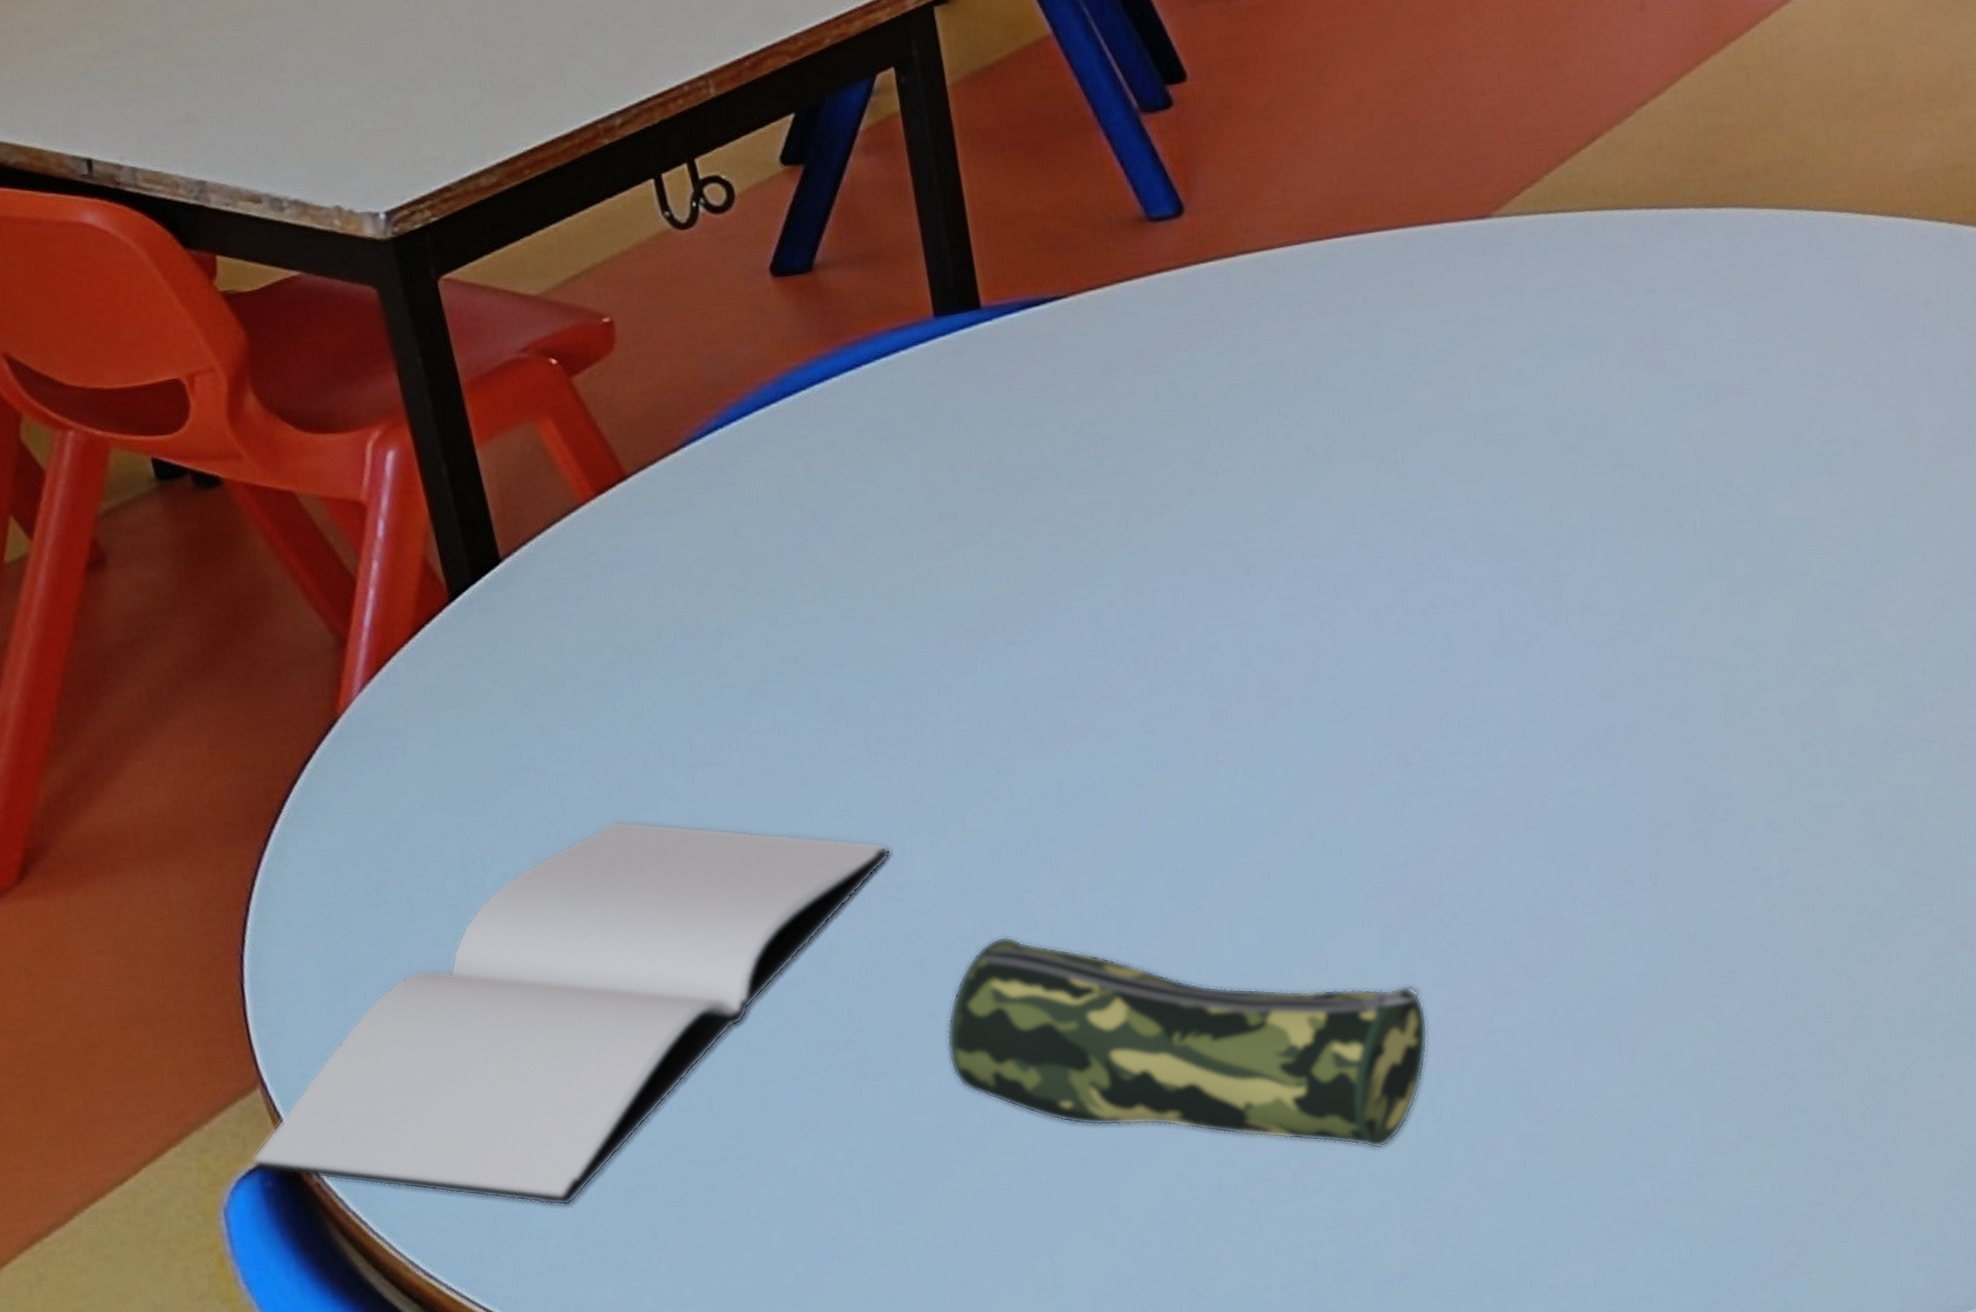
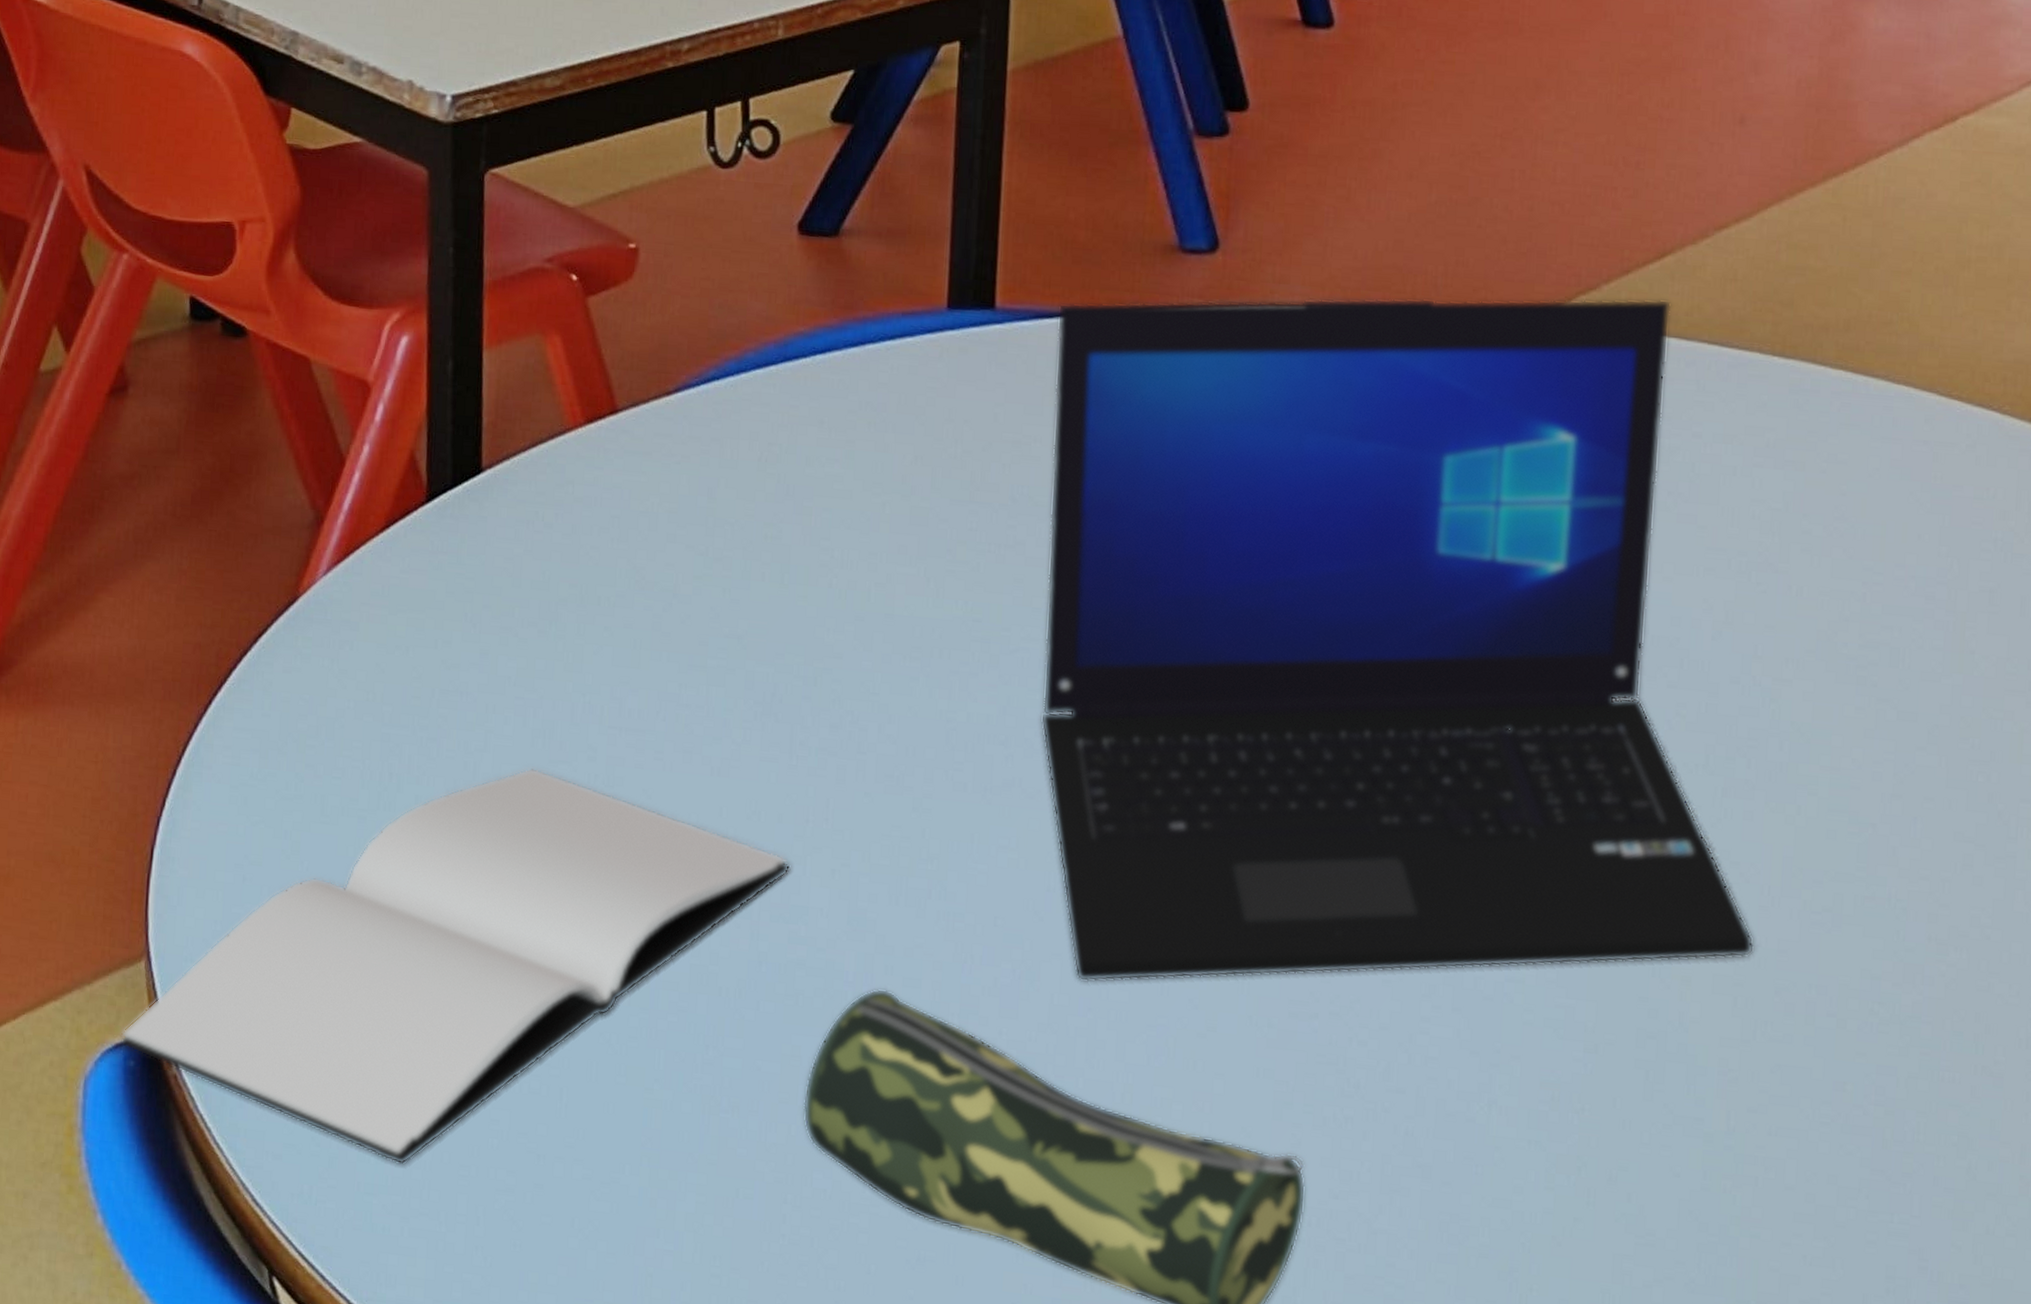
laptop: none [1041,177,1779,886] -> present [1040,298,1755,982]

